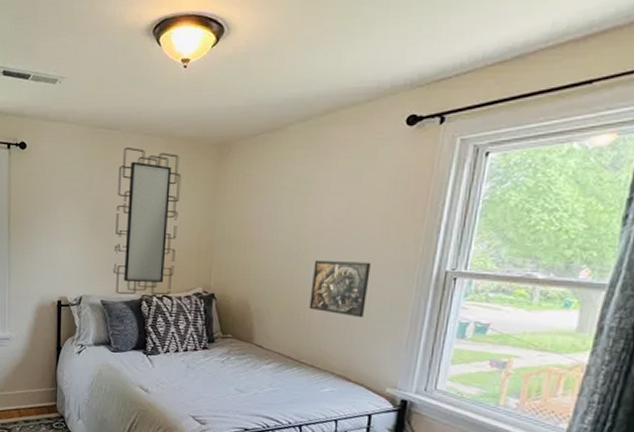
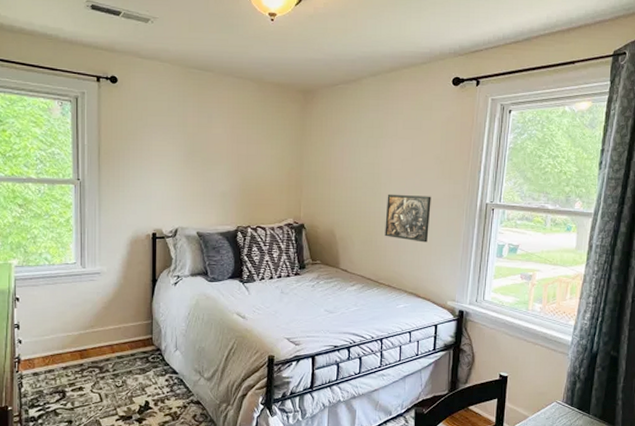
mirror: present [113,147,182,296] -> none [208,87,271,226]

